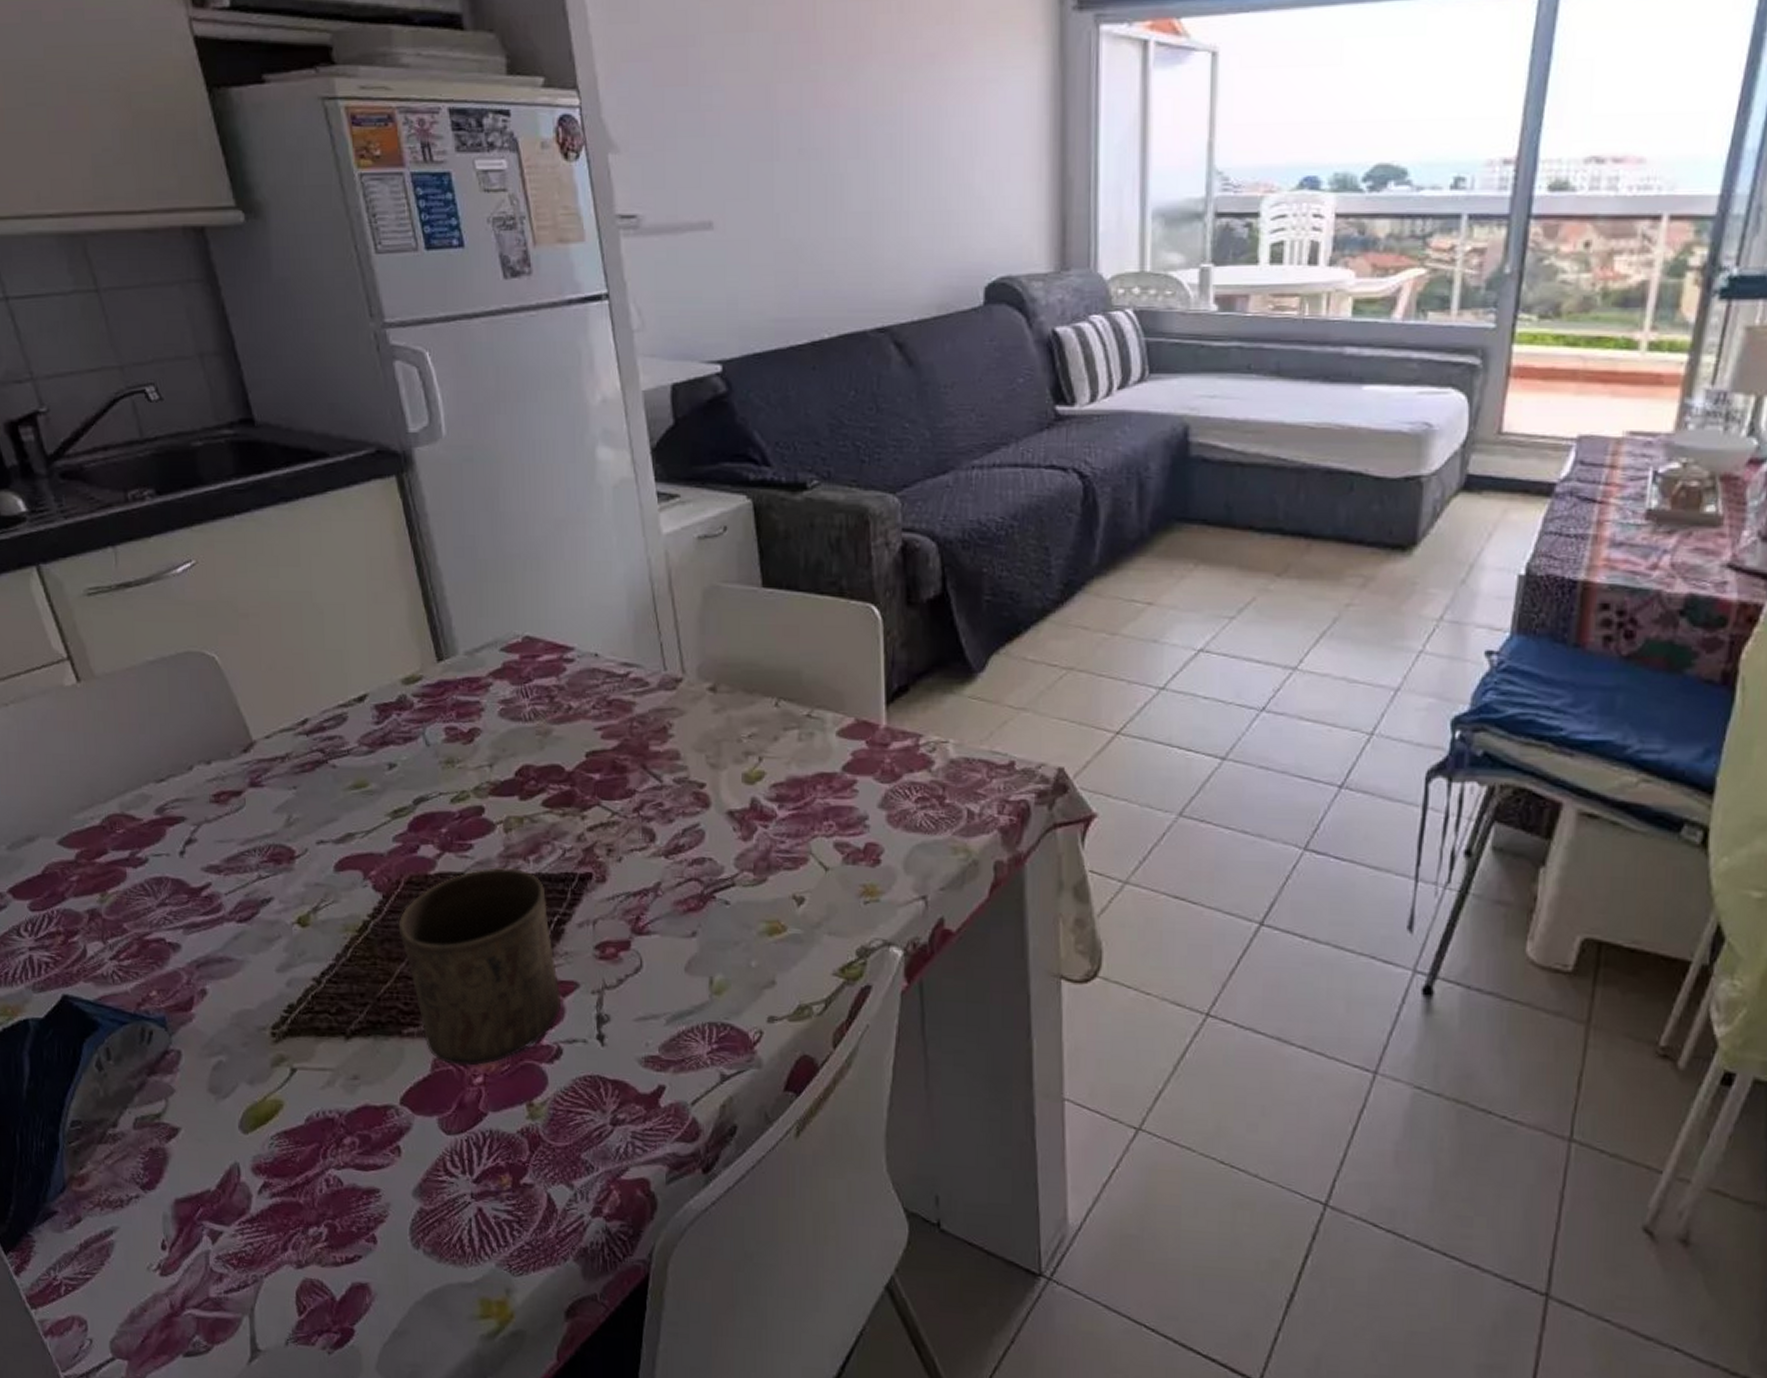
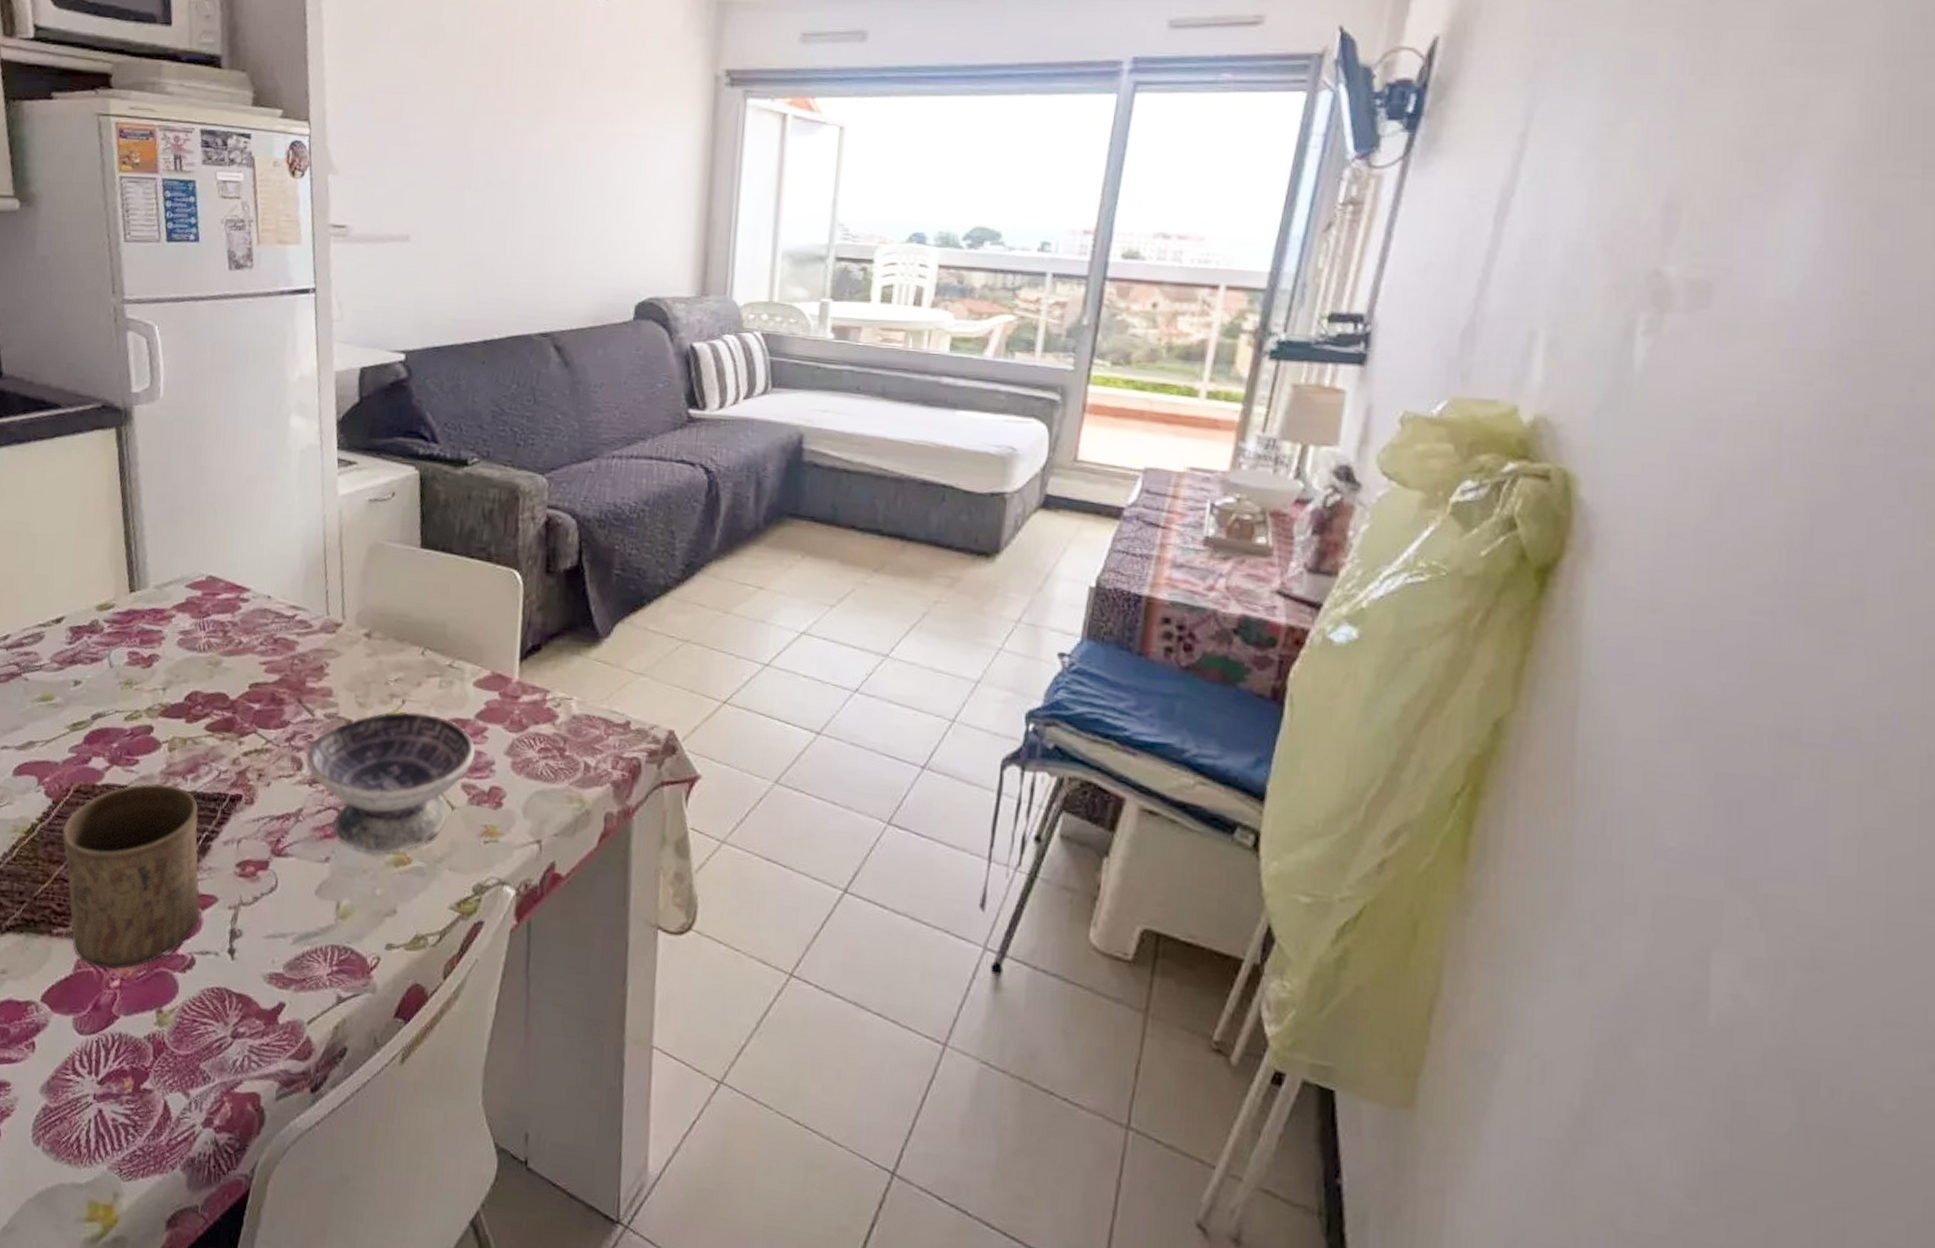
bowl: none [657,769,846,924] -> present [305,711,476,855]

